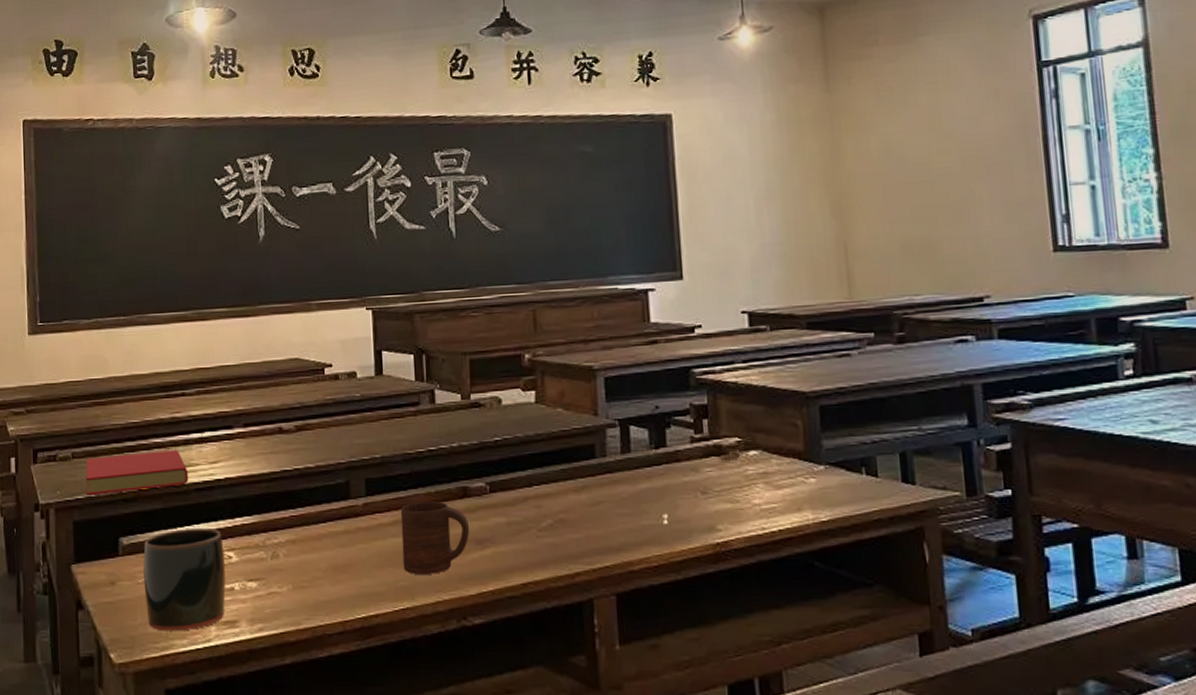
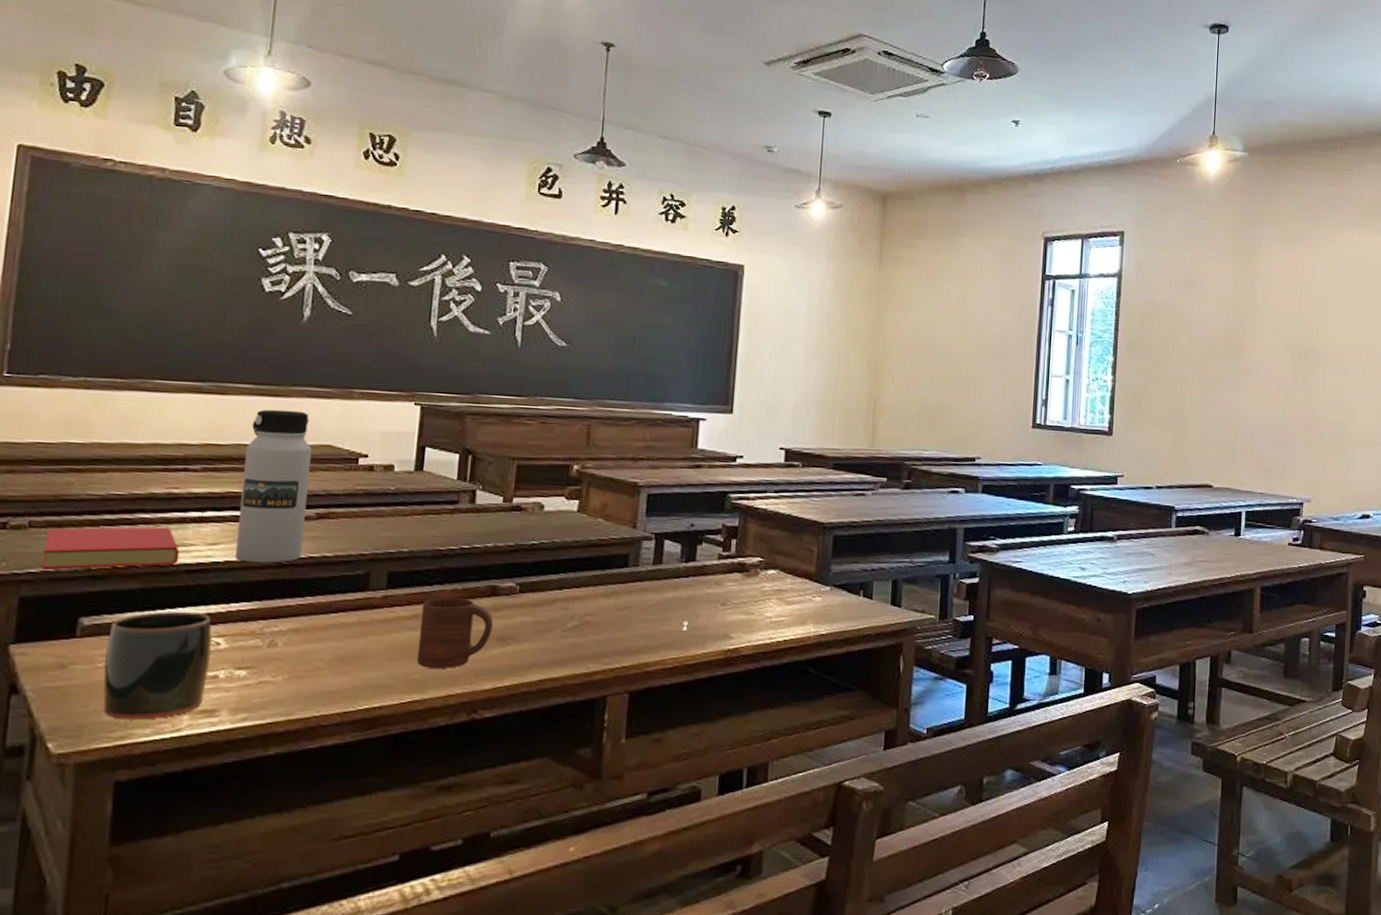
water bottle: none [229,328,288,478] -> present [235,409,312,563]

